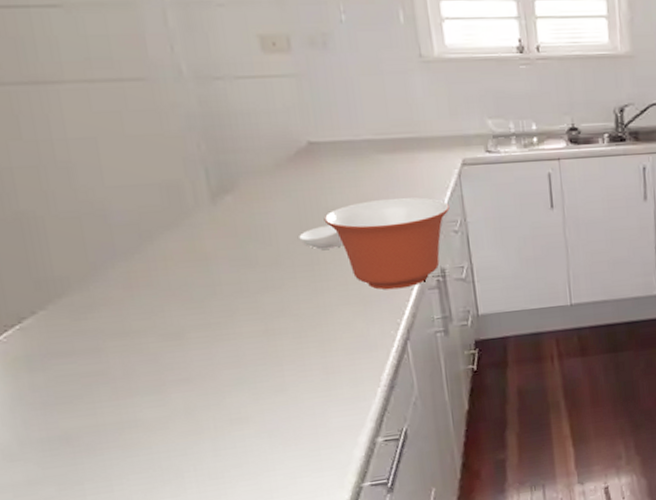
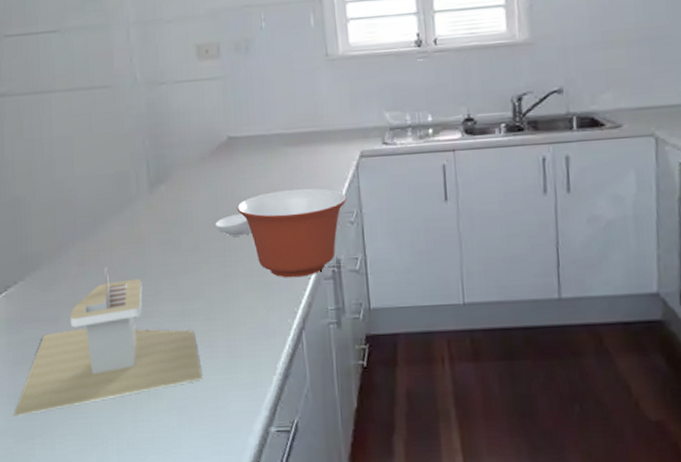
architectural model: none [49,290,296,463] -> present [13,268,203,416]

